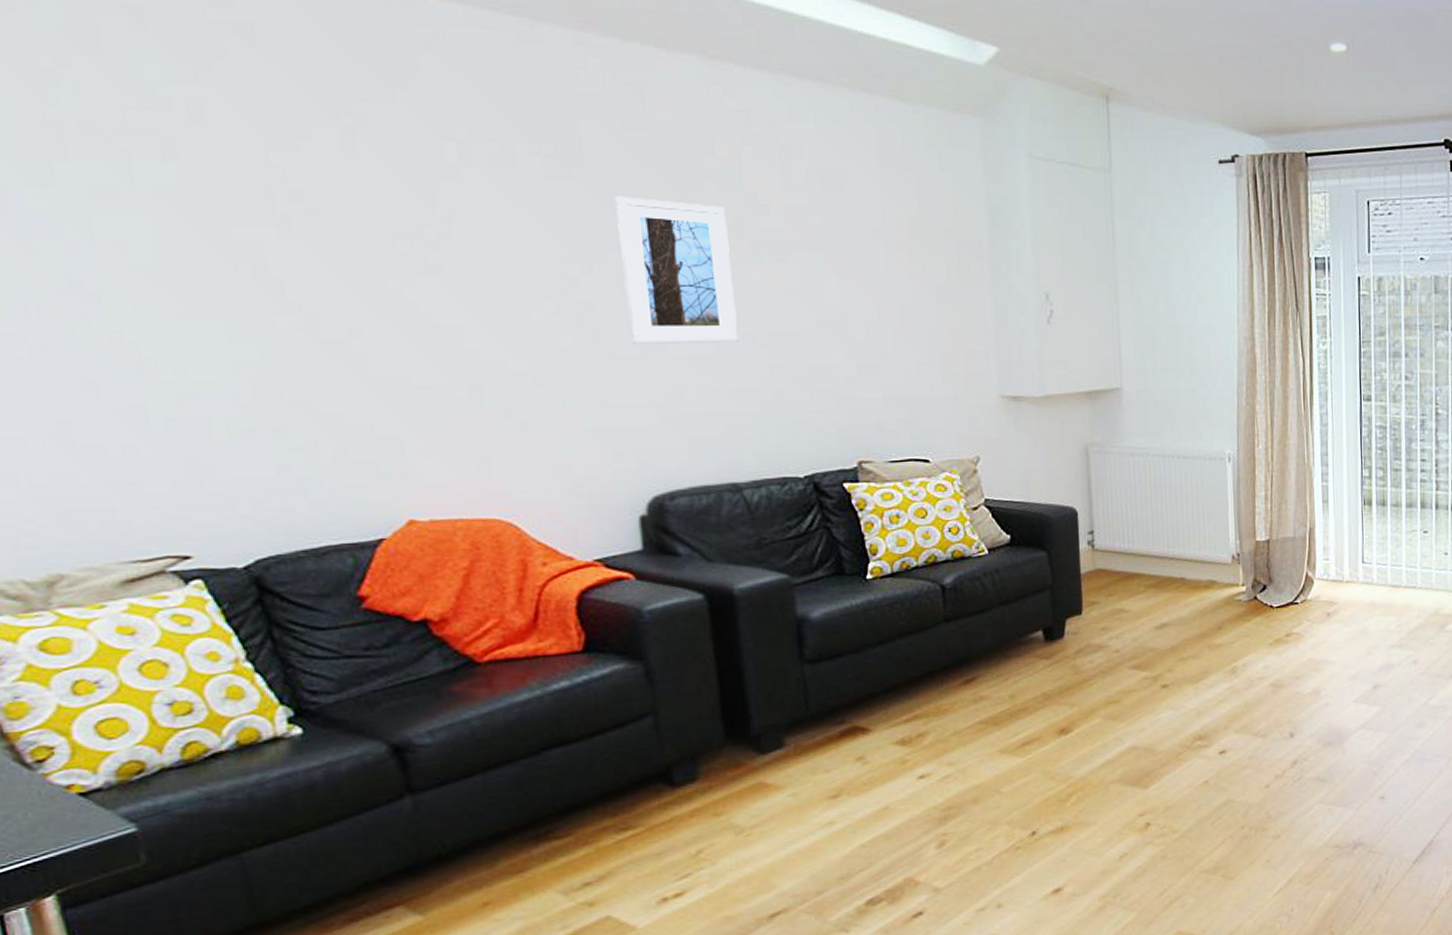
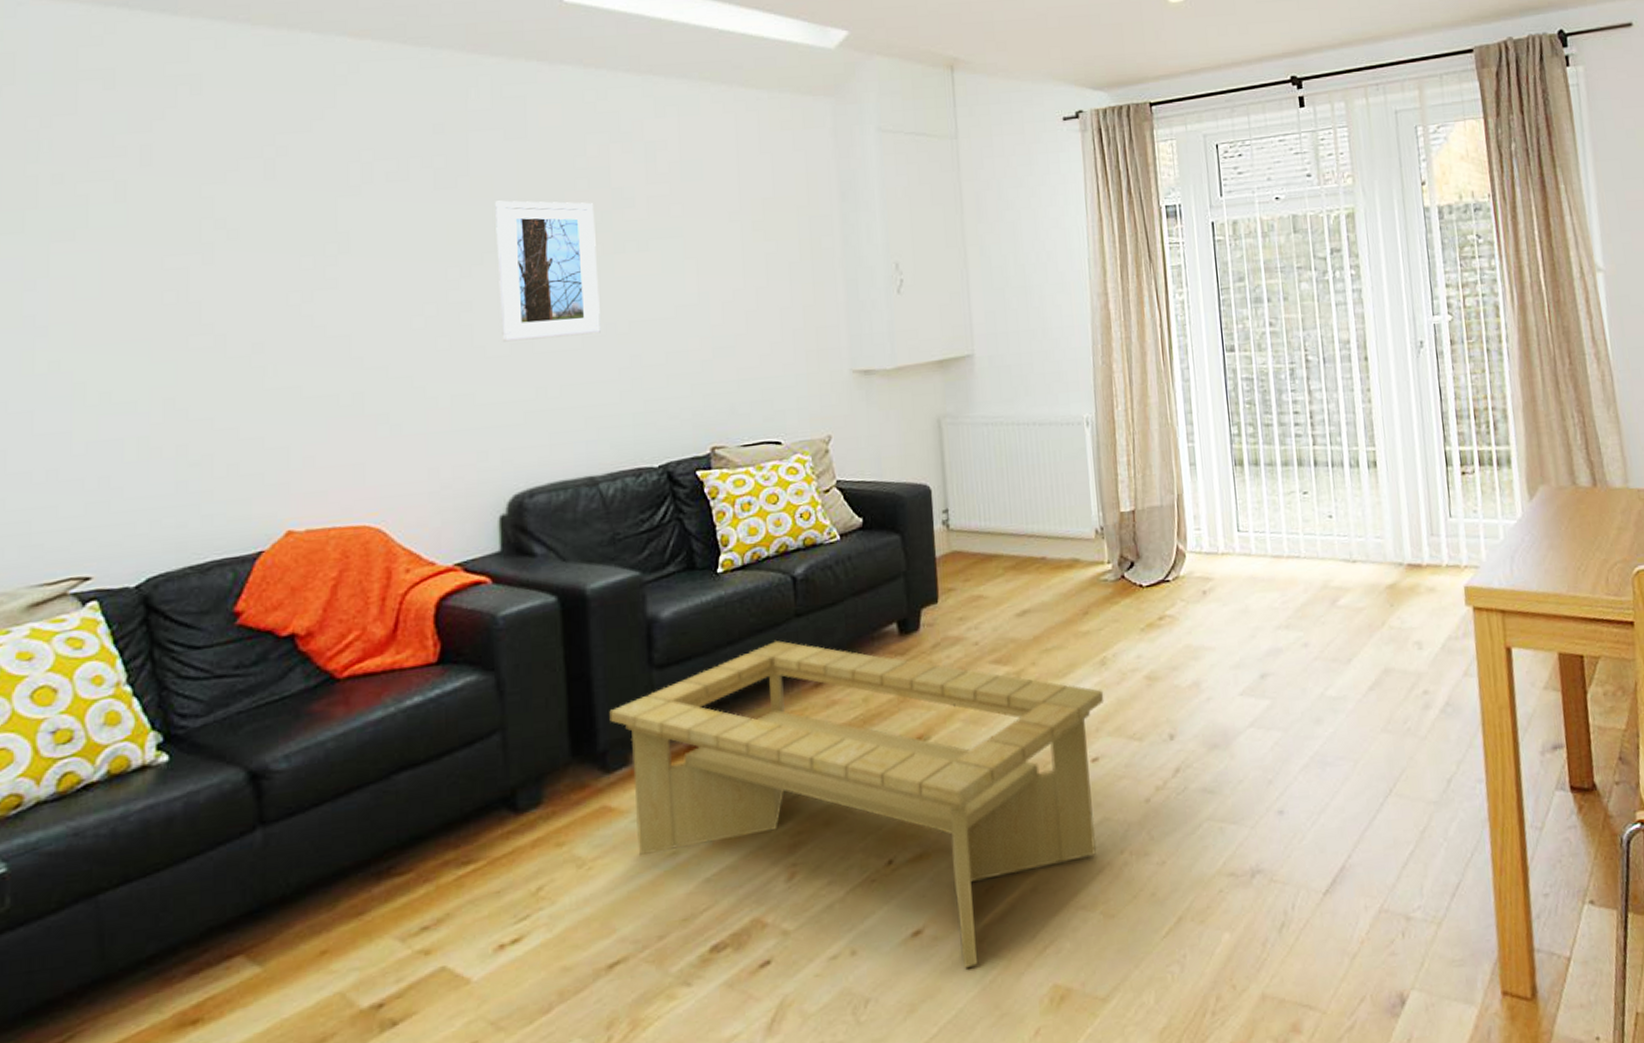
coffee table: none [762,642,1233,918] -> present [609,640,1104,968]

